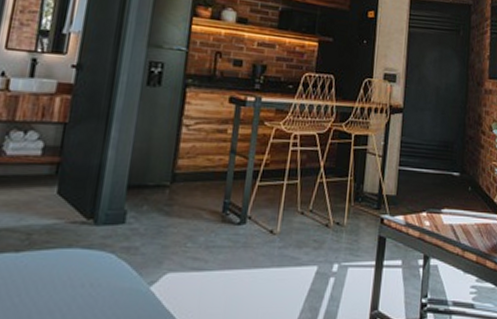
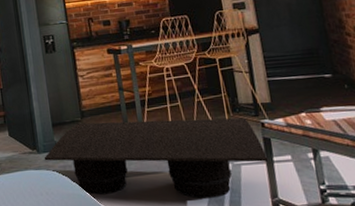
coffee table: none [101,189,379,306] -> present [44,117,268,199]

